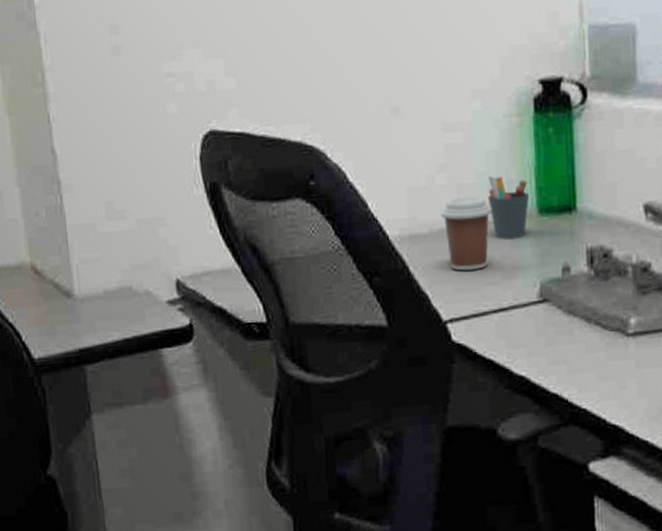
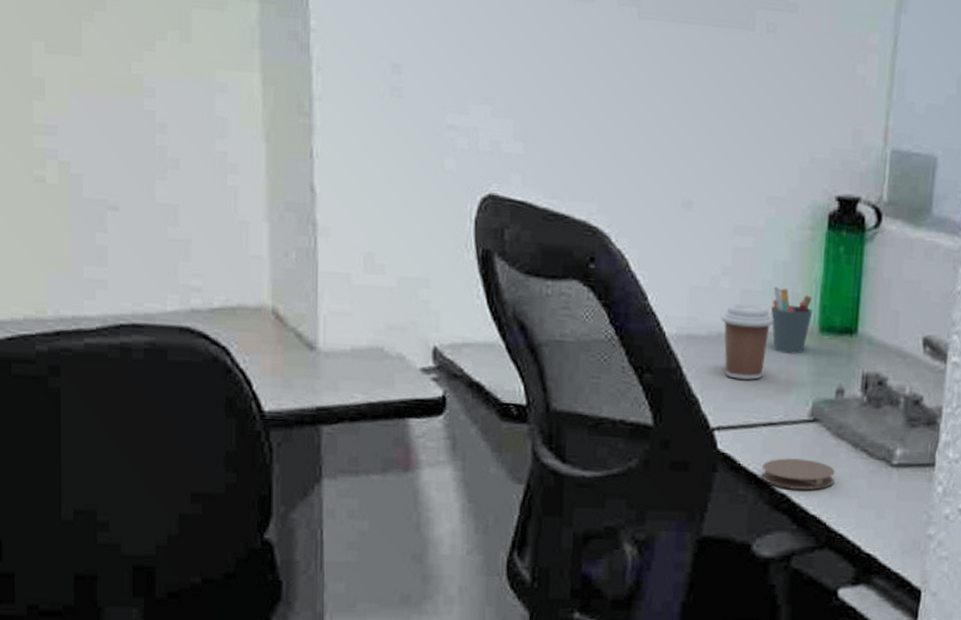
coaster: none [497,339,571,371] -> present [761,457,835,490]

